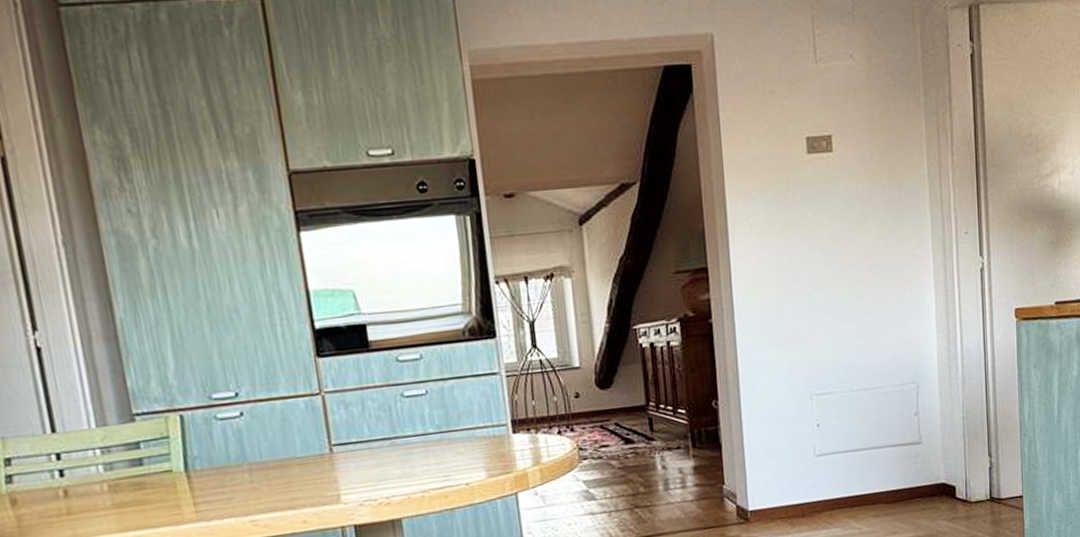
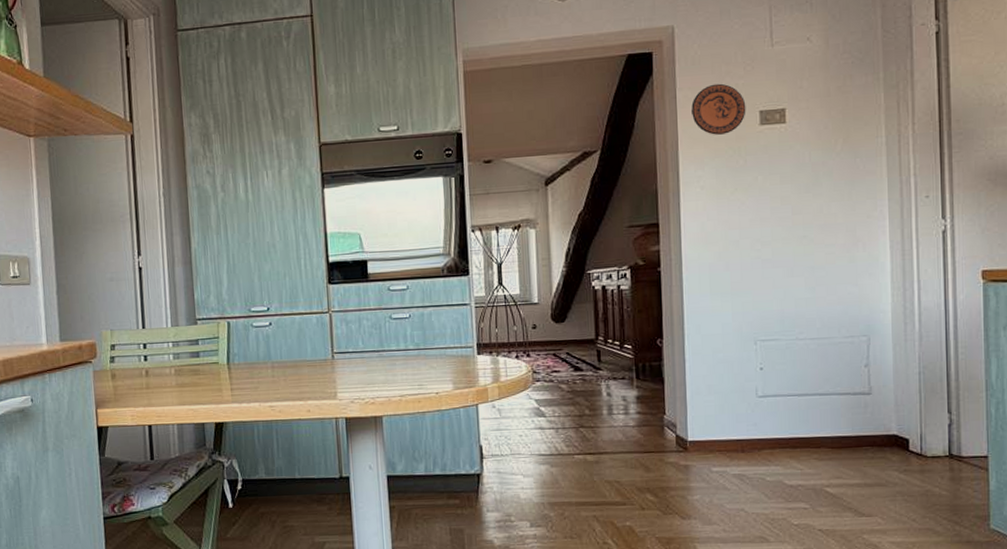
decorative plate: none [736,104,793,165] -> present [691,83,746,135]

